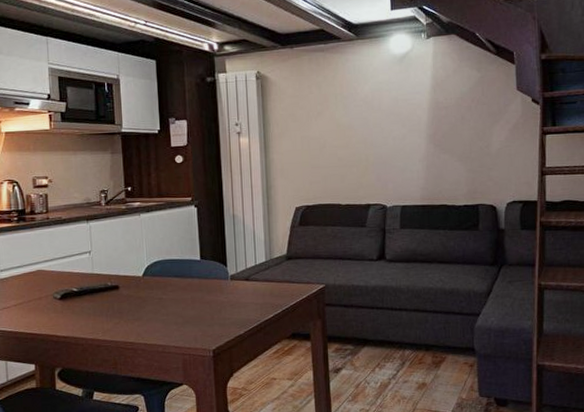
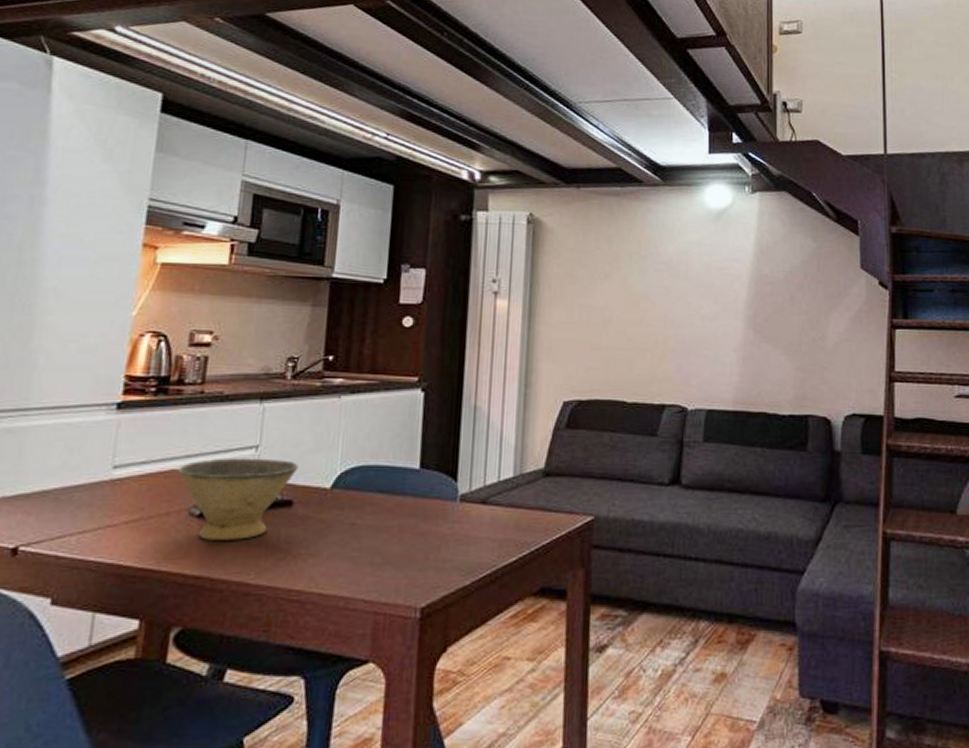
bowl: none [41,259,119,314] -> present [177,458,299,540]

